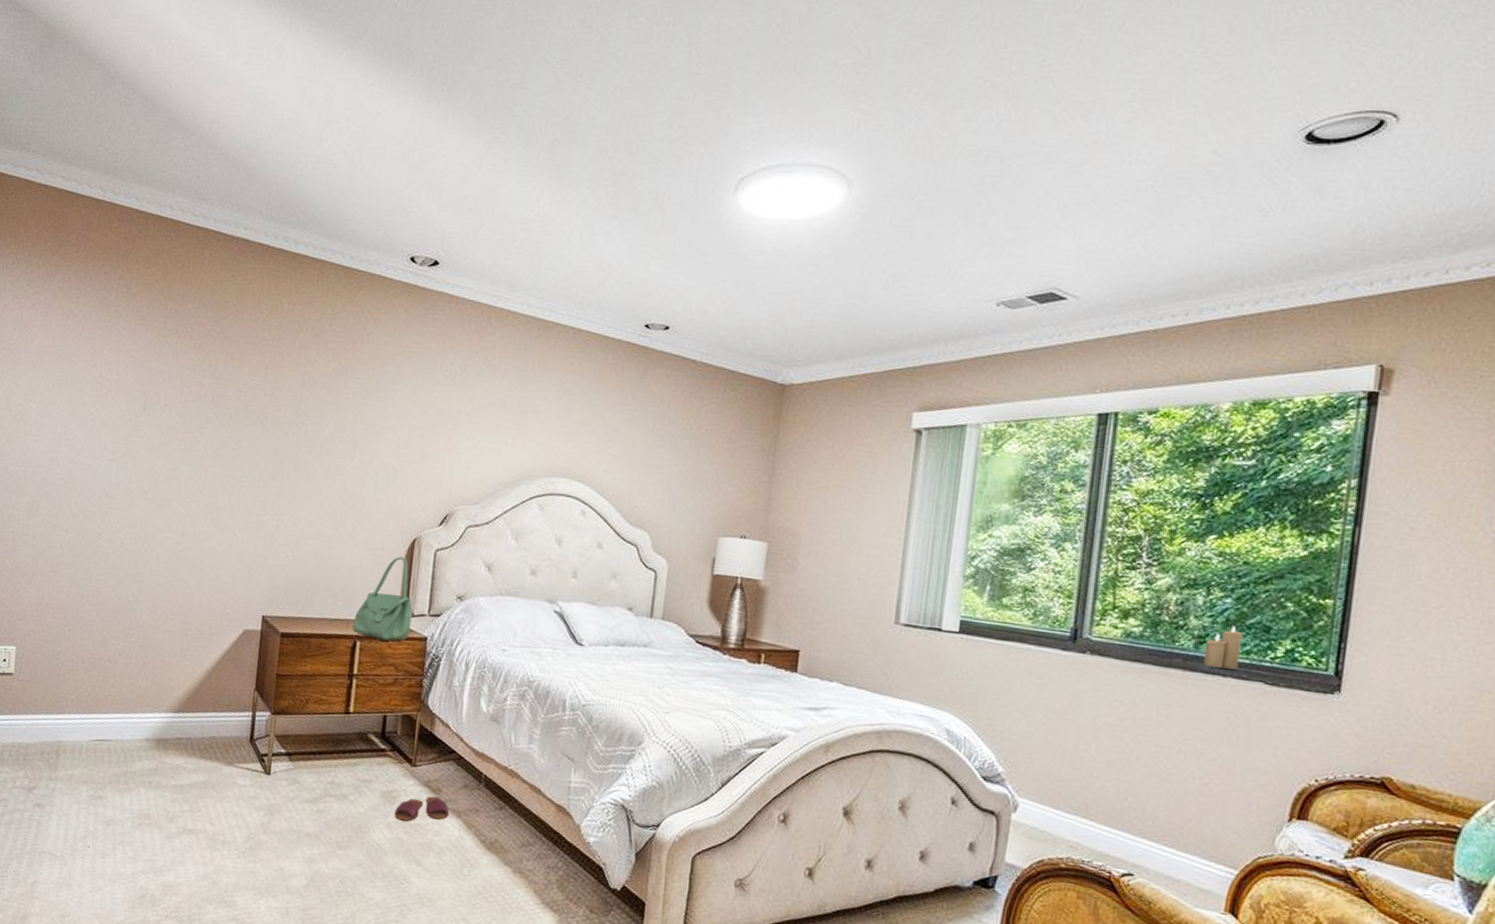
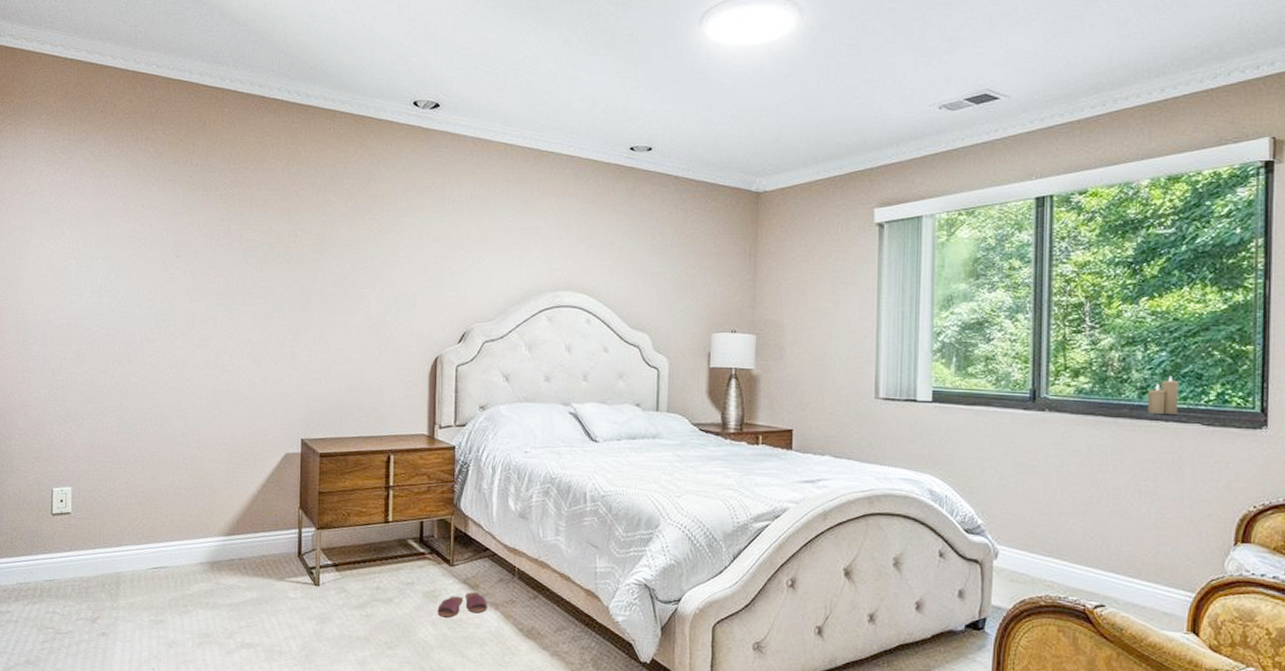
handbag: present [352,557,413,642] -> none [385,374,440,453]

